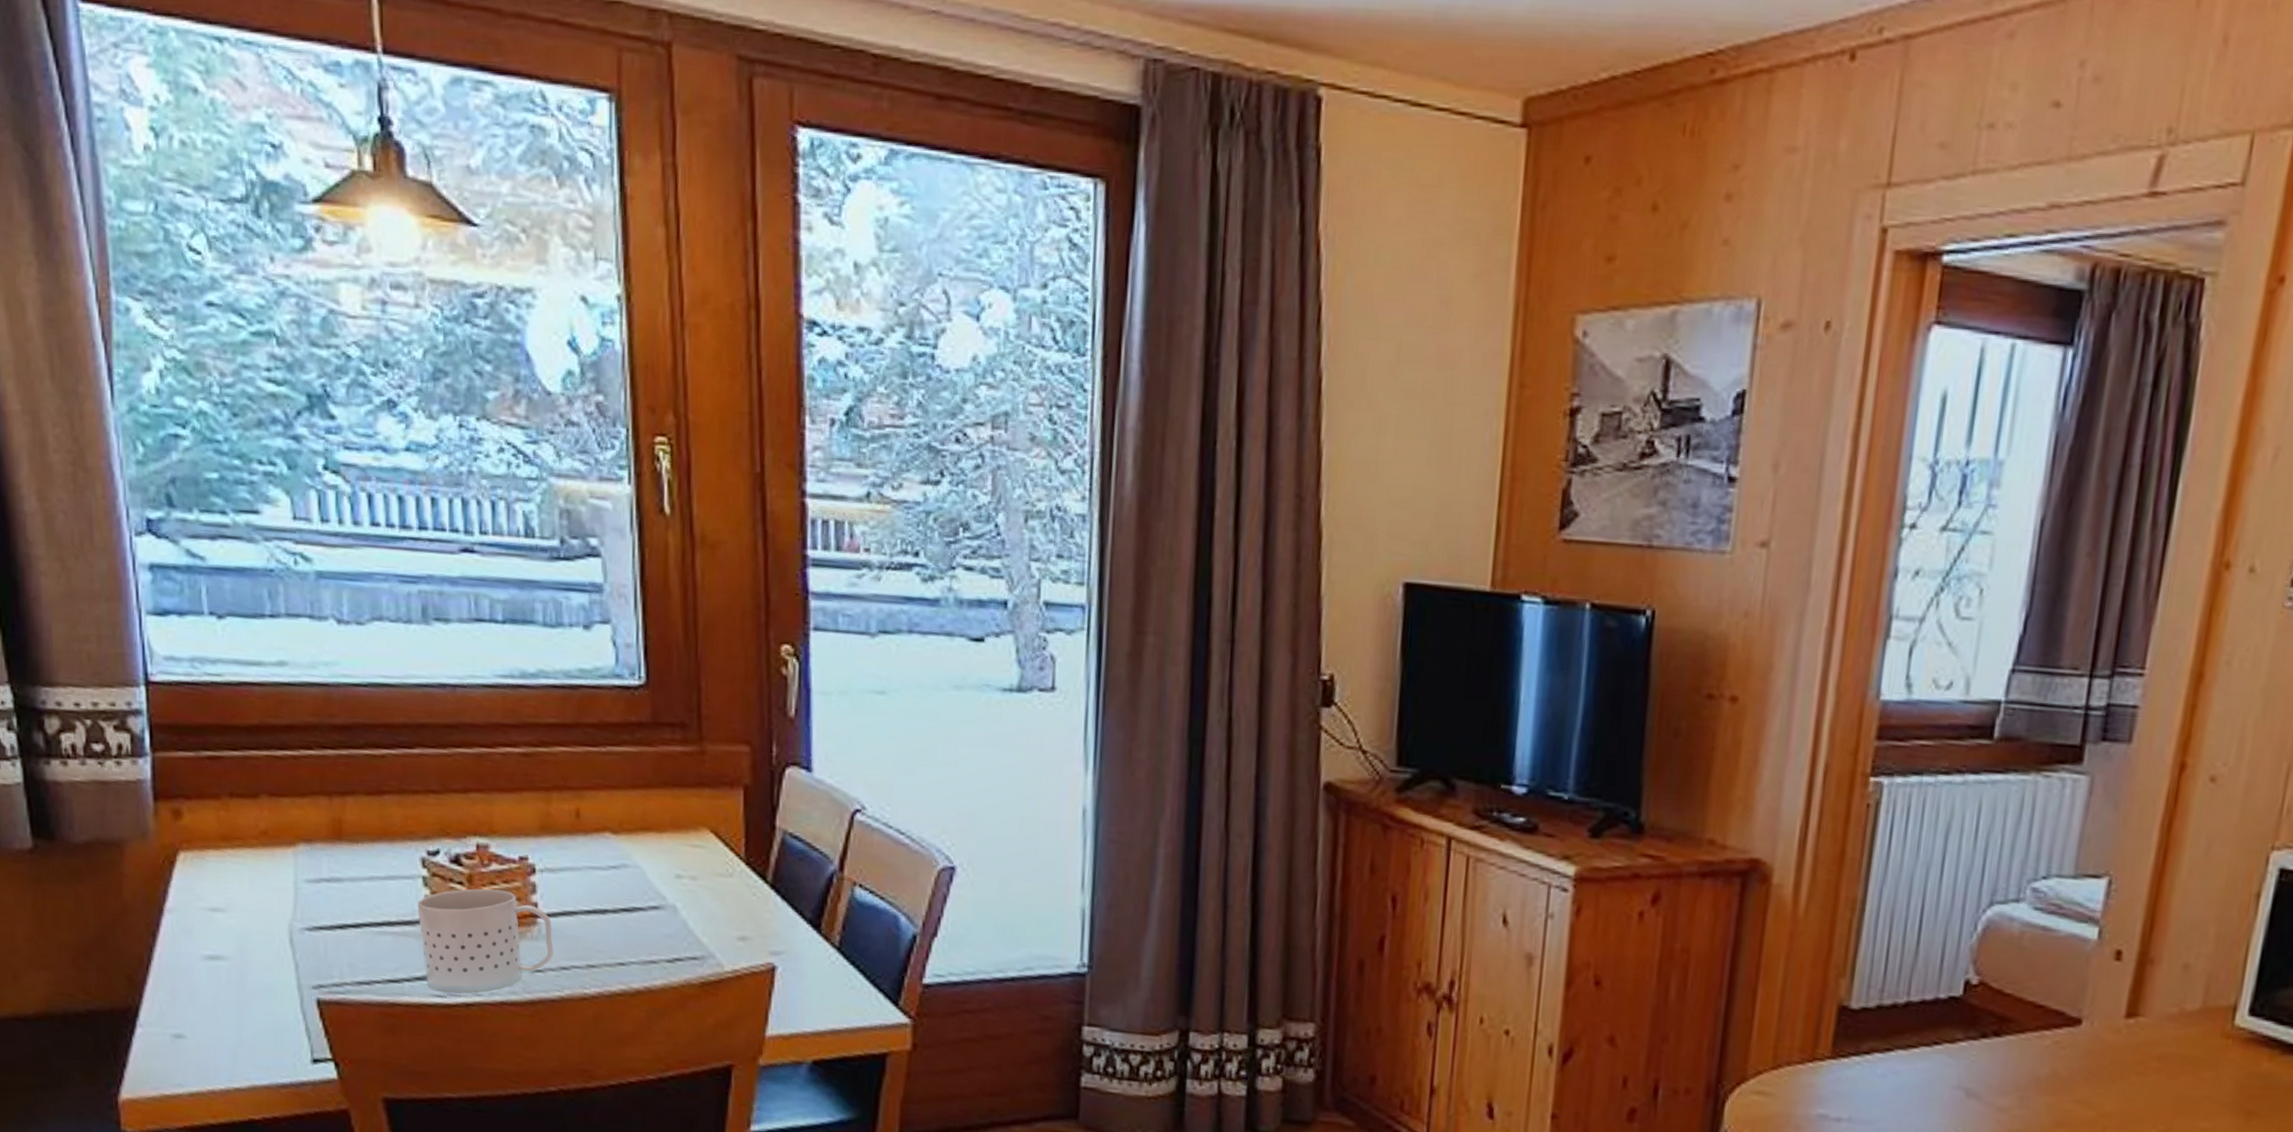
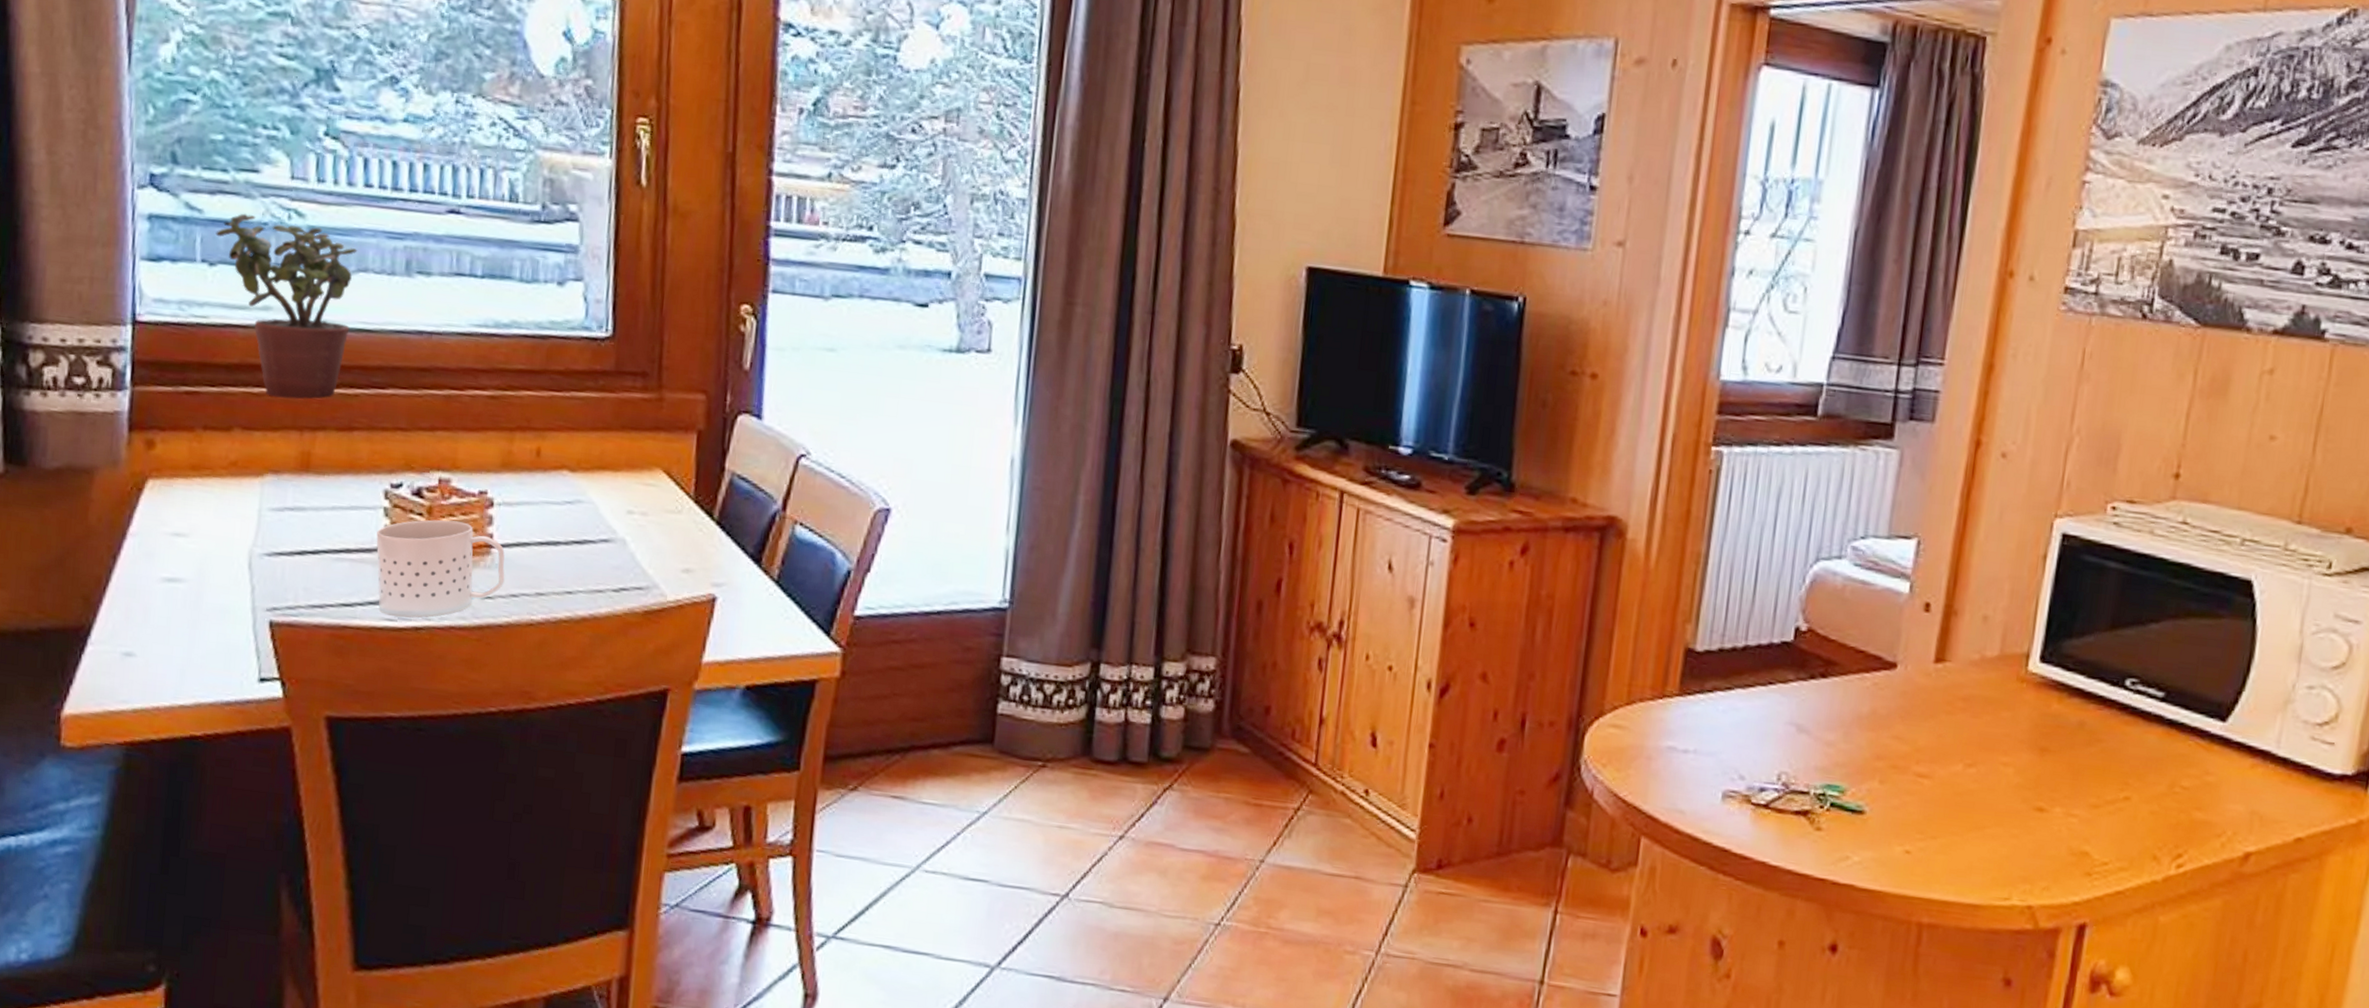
potted plant: none [221,559,370,763] -> present [215,213,358,400]

